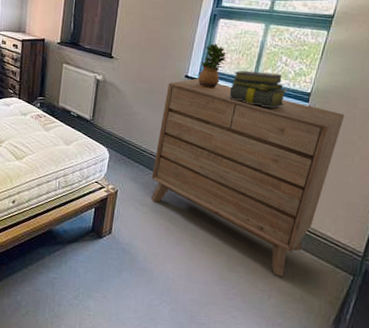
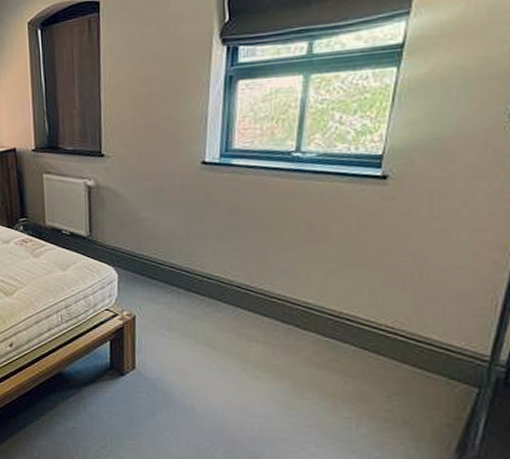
dresser: present [151,78,345,276] -> none [176,163,439,398]
potted plant: present [197,43,227,90] -> none [218,113,256,174]
stack of books: present [229,70,287,109] -> none [265,137,347,185]

